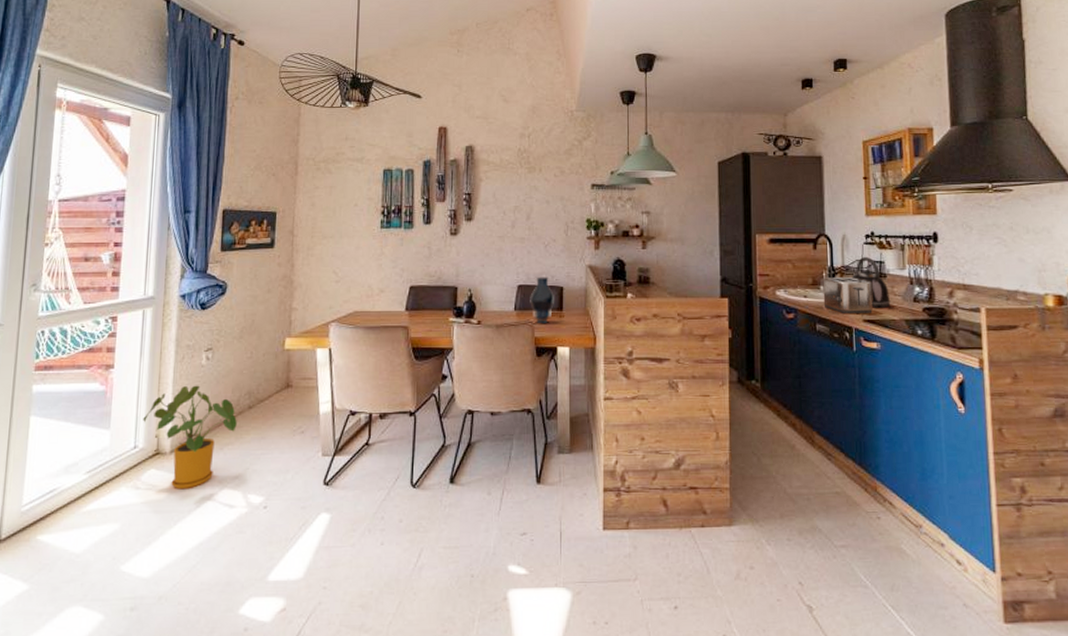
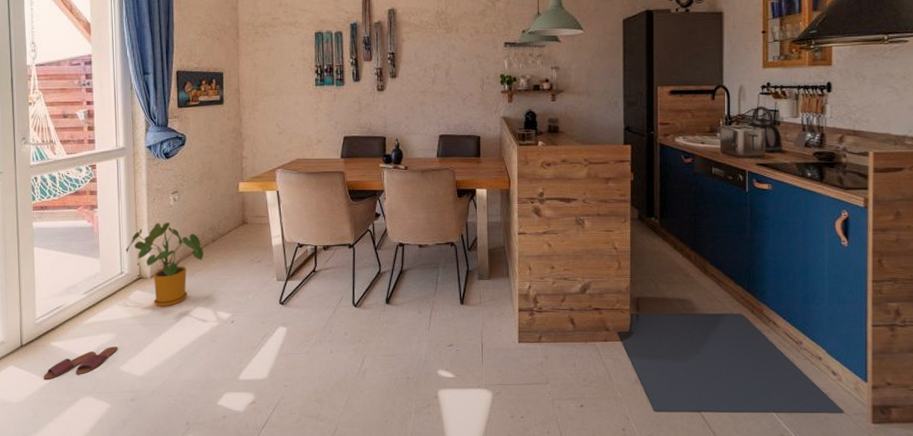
slippers: none [22,540,122,584] -> present [43,347,119,379]
vase: present [530,277,554,324] -> none [450,127,472,169]
door mat: none [715,491,974,614] -> present [616,313,845,413]

